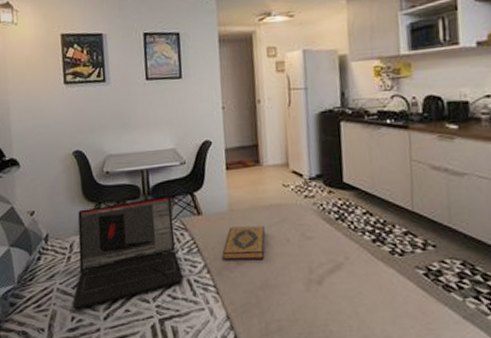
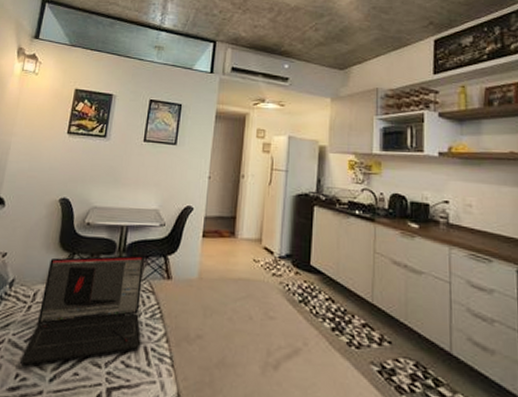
hardback book: present [222,225,266,261] -> none [183,296,231,336]

